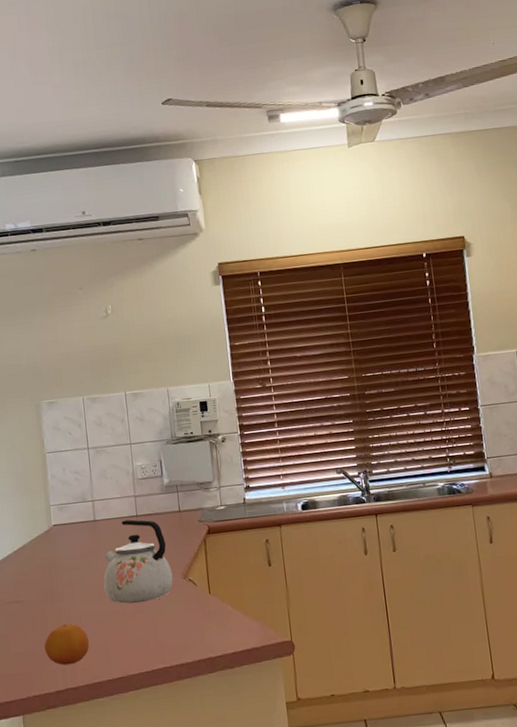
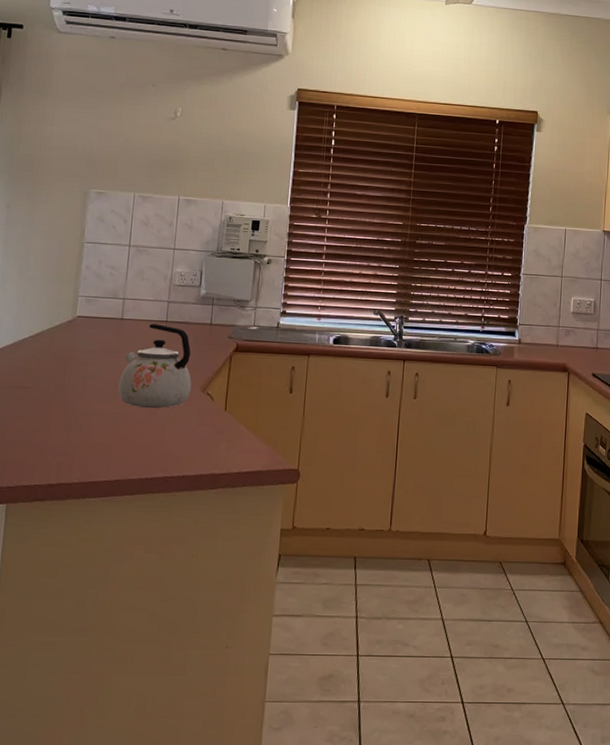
fruit: present [44,623,90,666] -> none [43,418,93,460]

